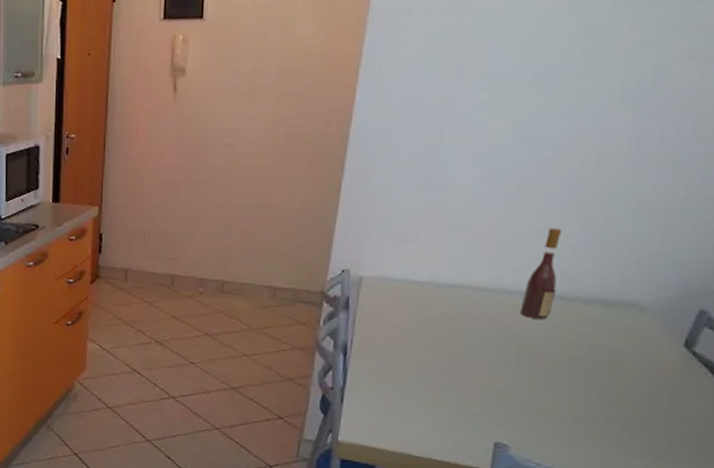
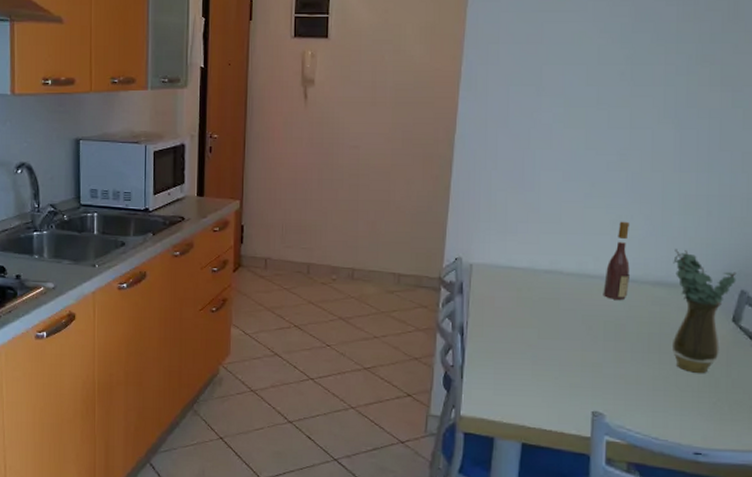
vase: none [601,260,697,405] -> present [671,249,737,373]

